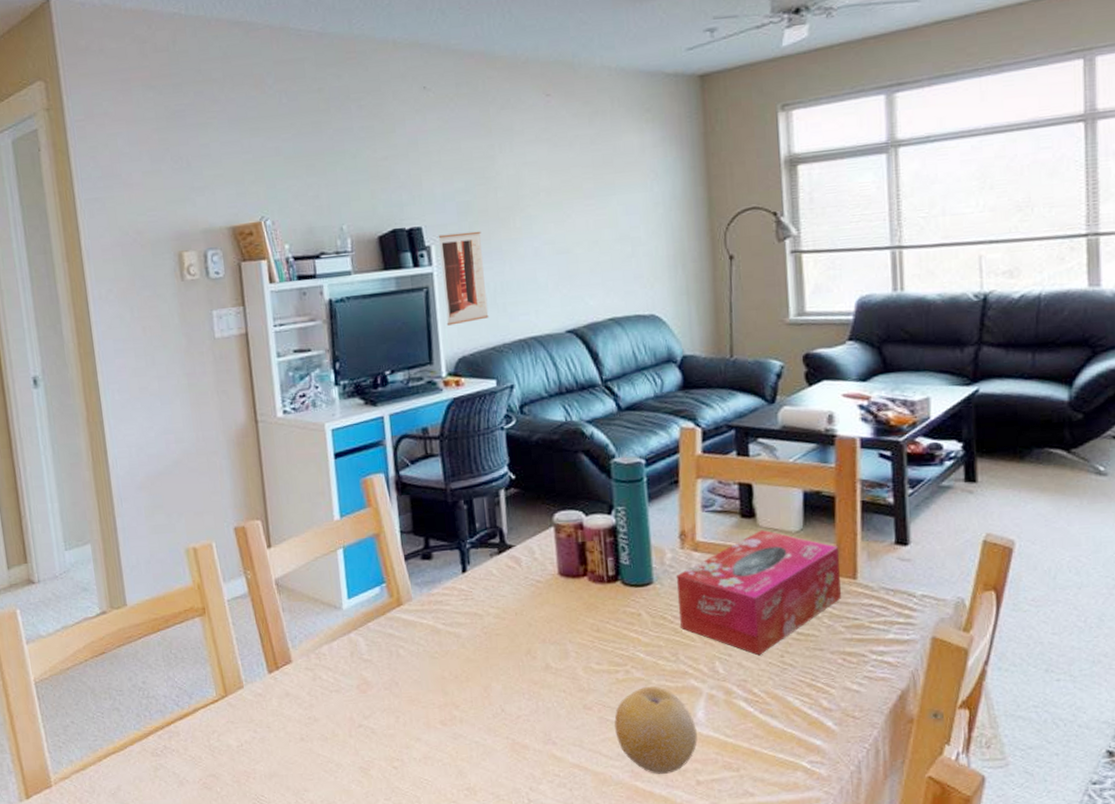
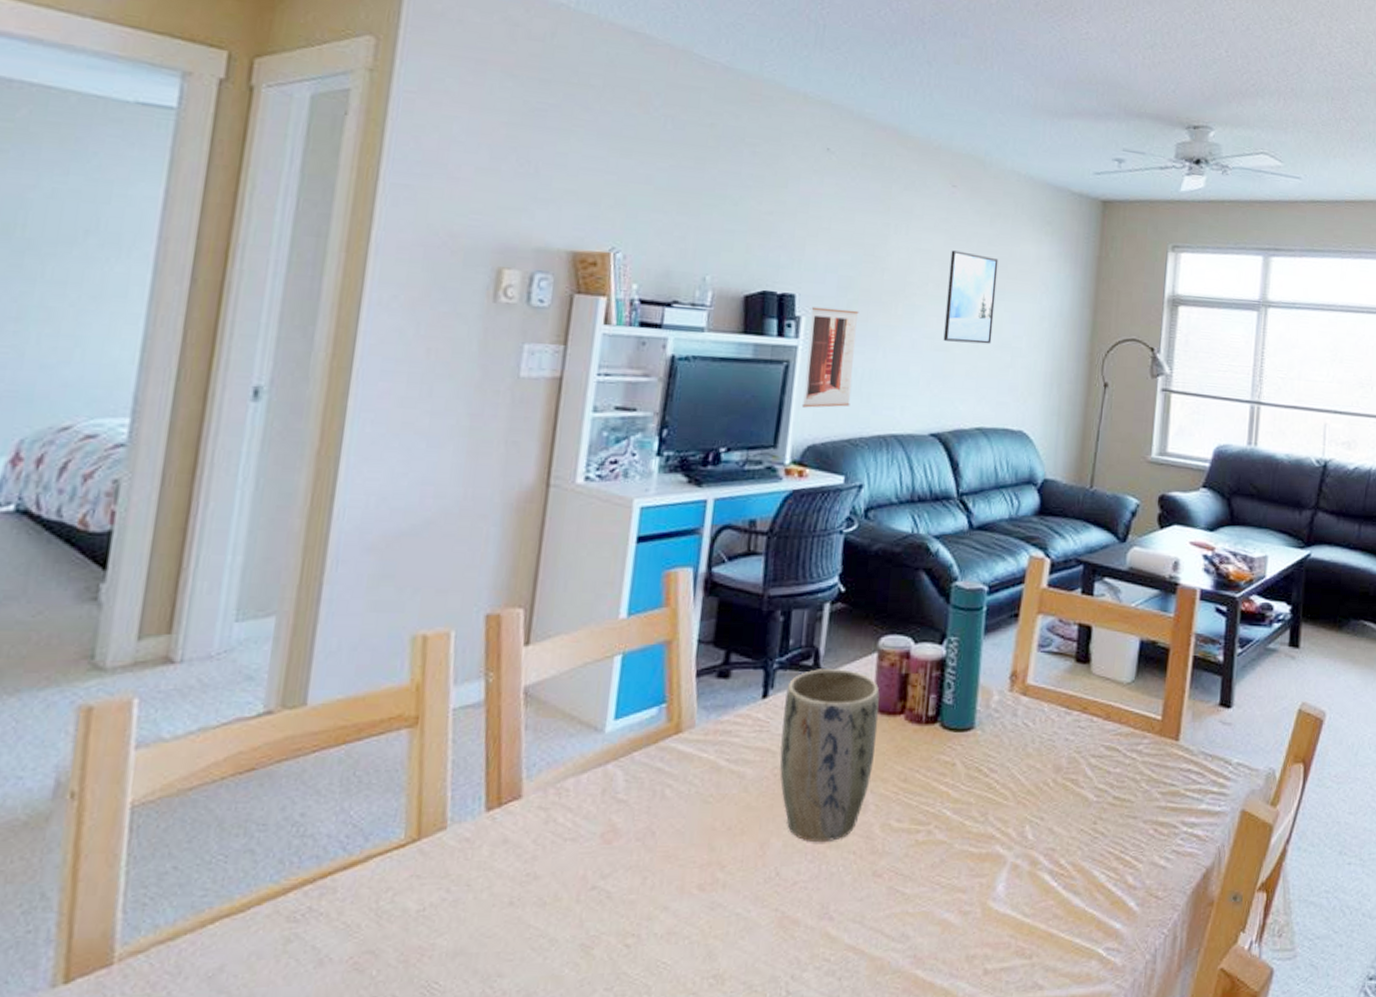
plant pot: none [481,543,568,684] -> present [780,669,880,841]
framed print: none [556,155,610,244] -> present [943,250,999,344]
fruit: present [614,686,698,774] -> none [903,851,994,961]
tissue box: present [677,530,841,656] -> none [995,678,1165,821]

